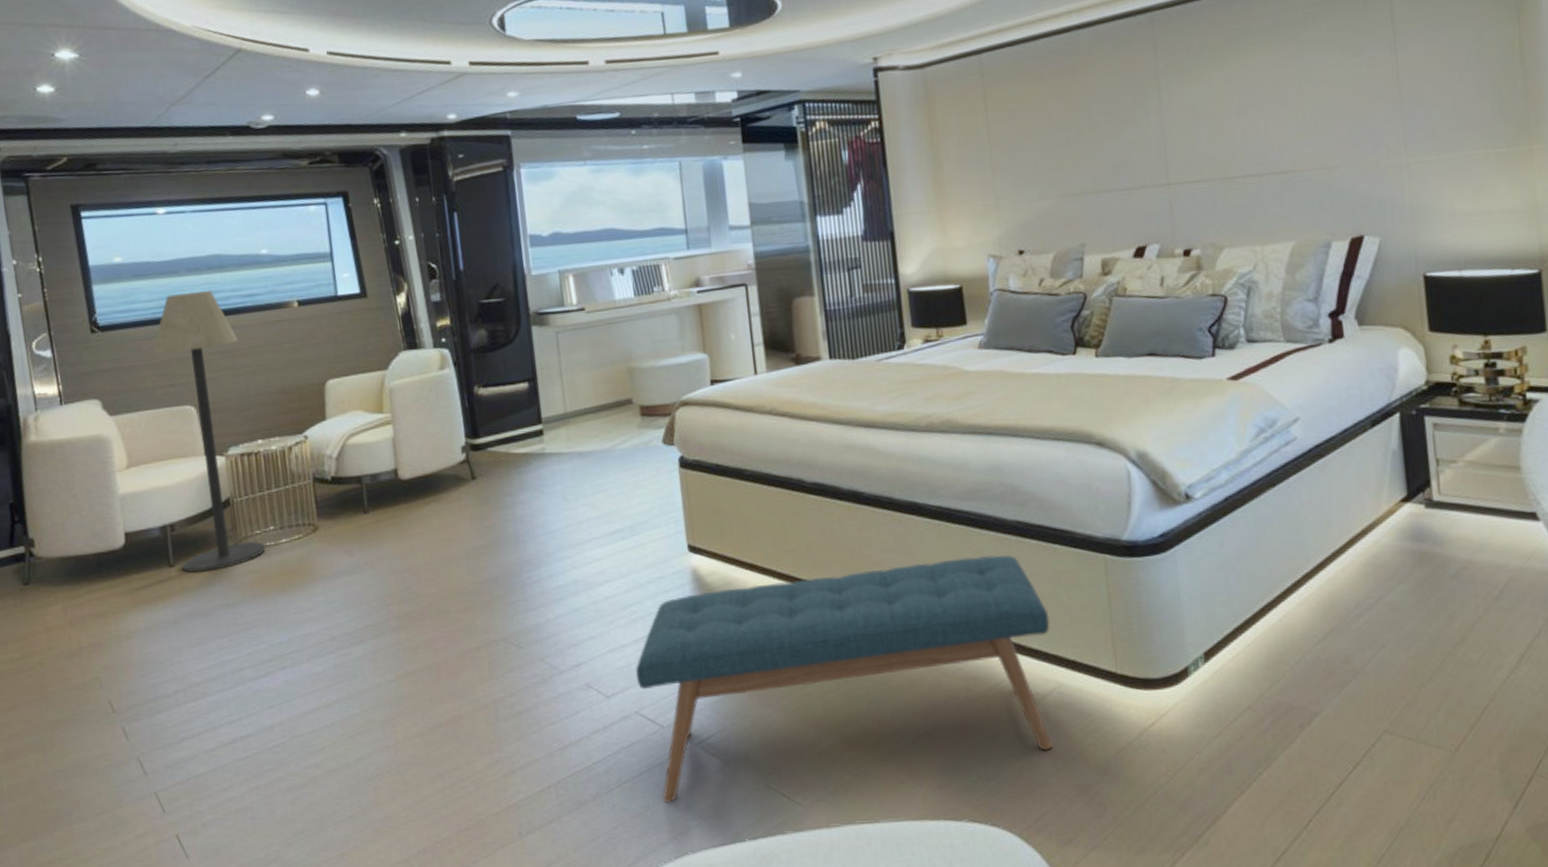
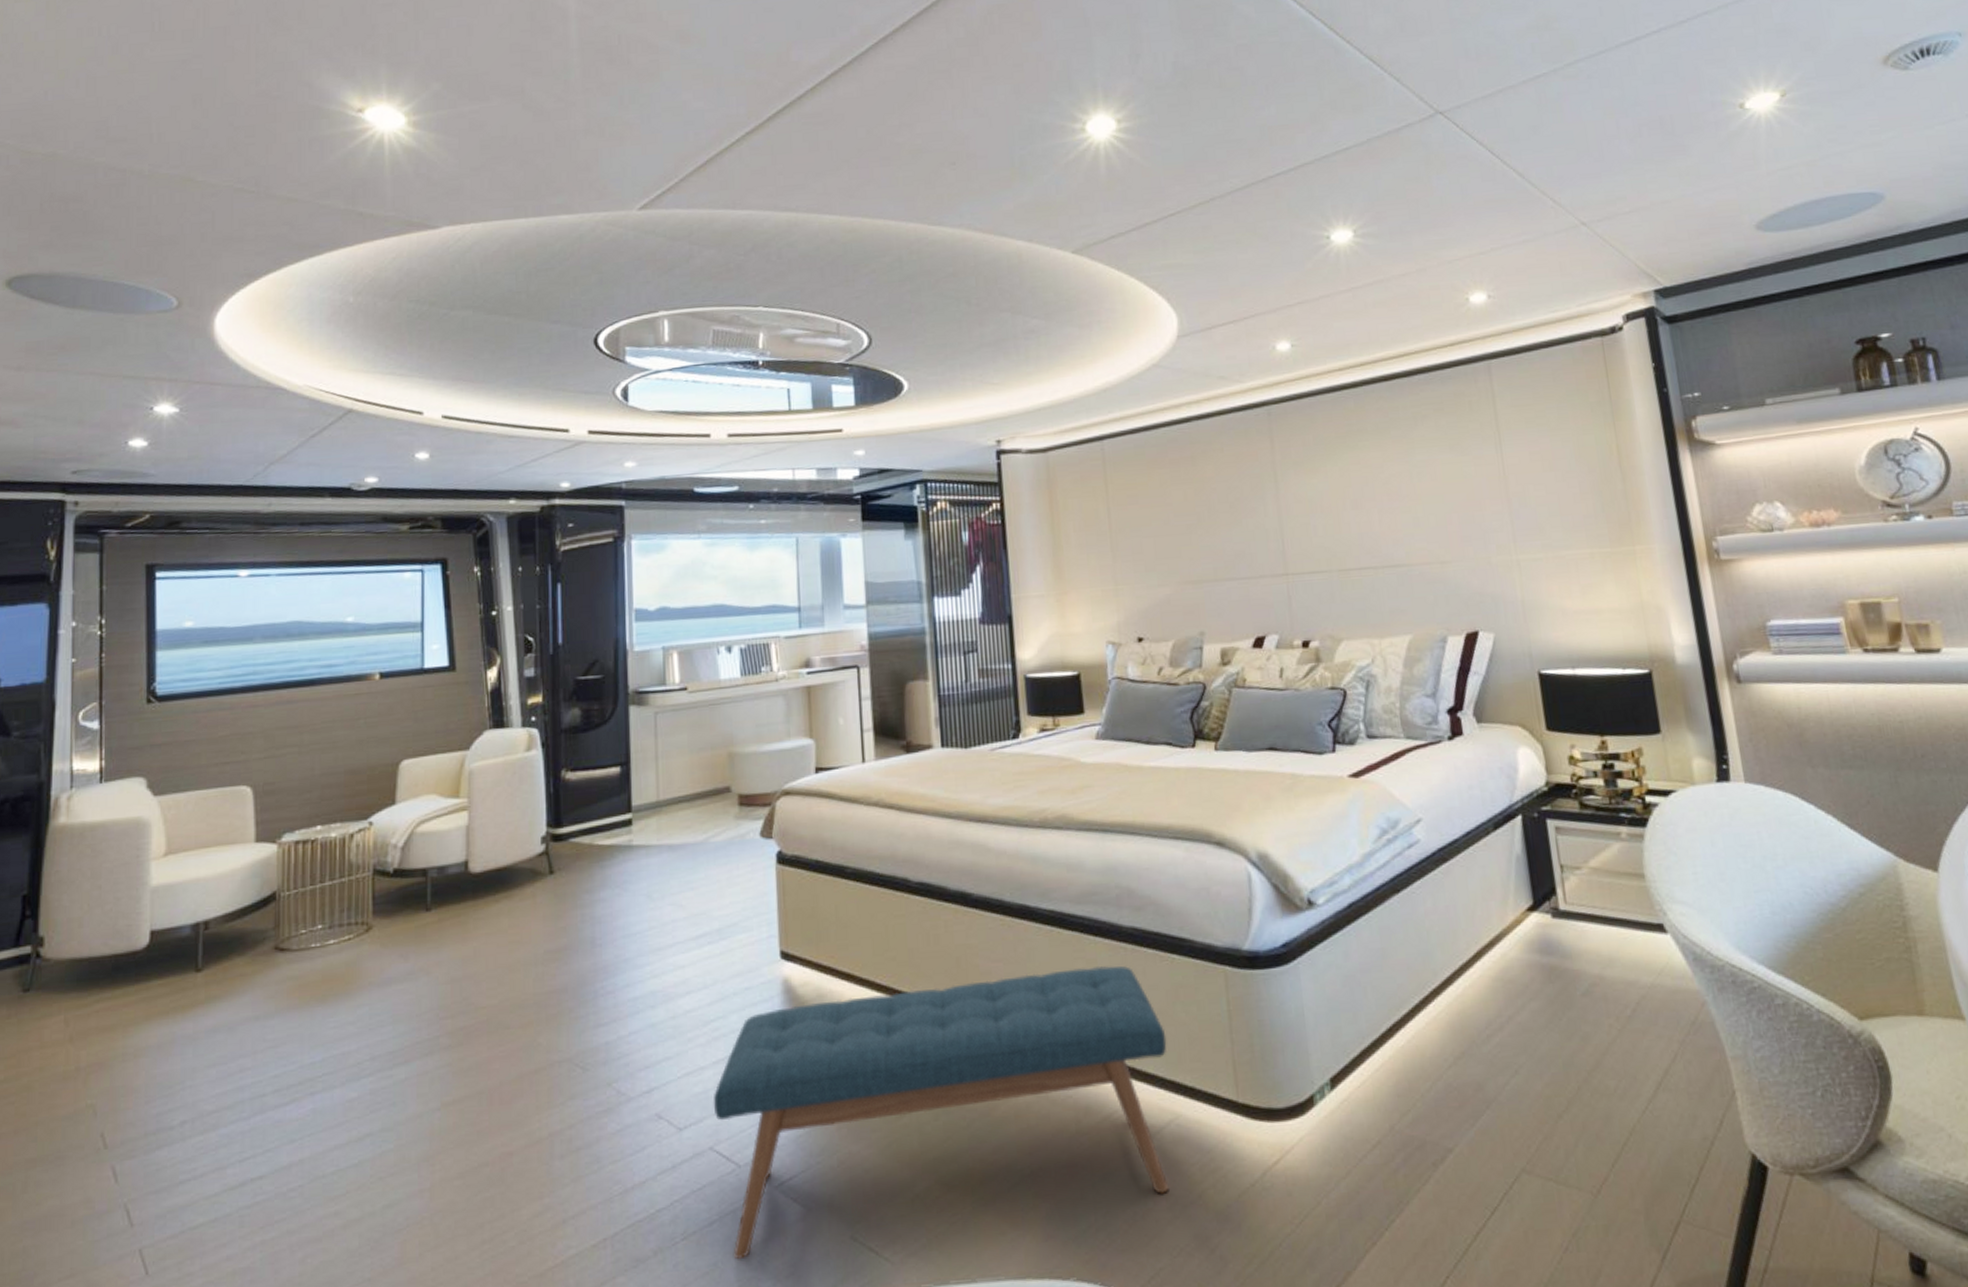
floor lamp: present [151,291,265,573] -> none [211,660,309,979]

